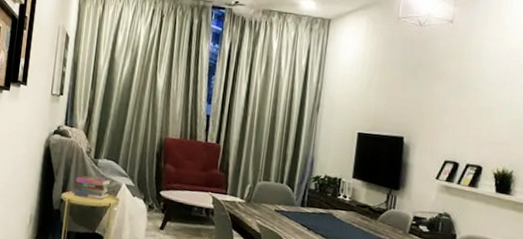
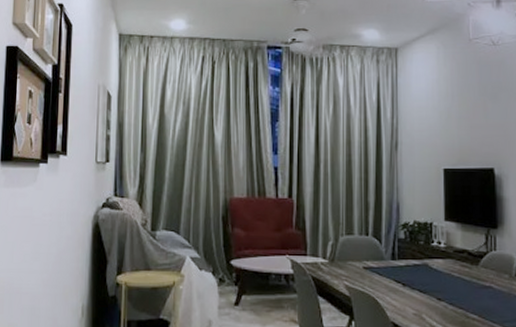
books: present [72,175,111,200] -> none [129,252,173,278]

